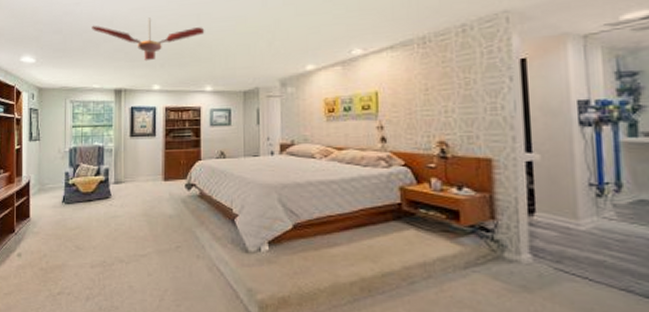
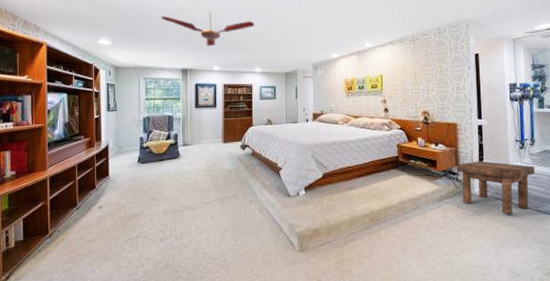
stool: none [491,213,624,295] -> present [456,161,536,215]

